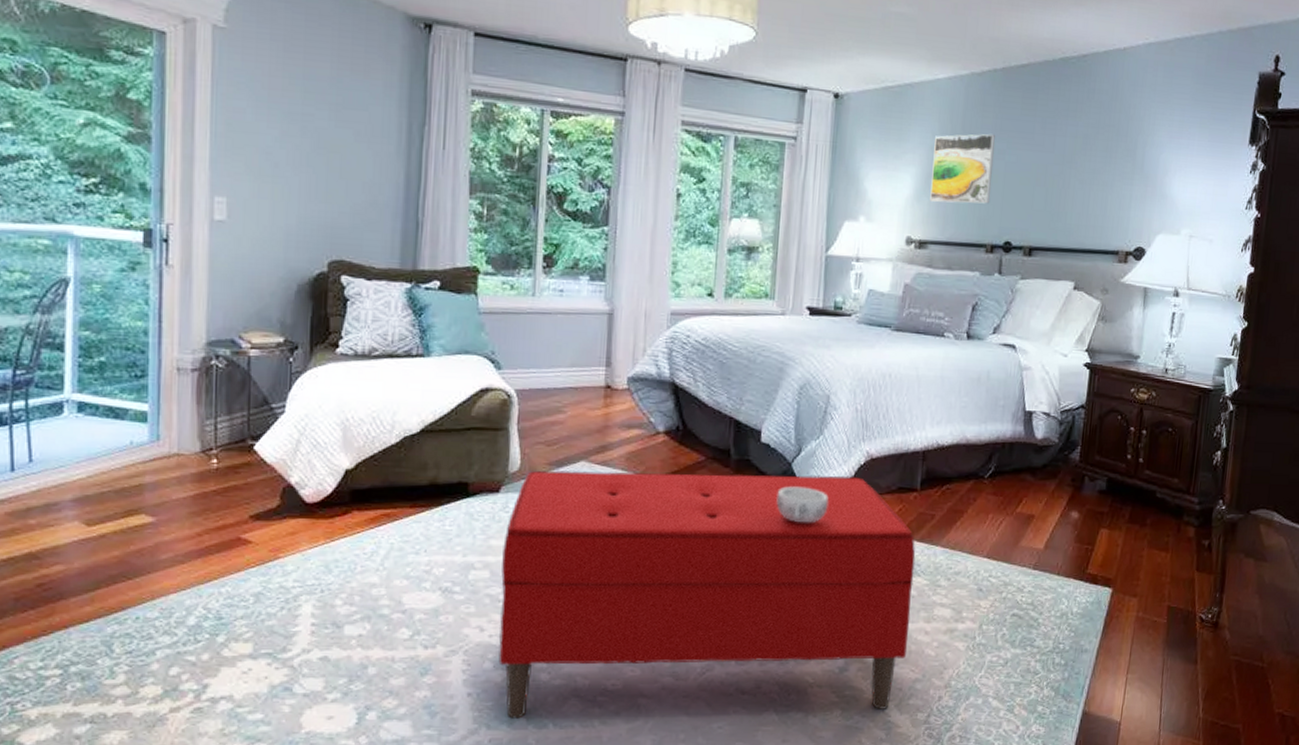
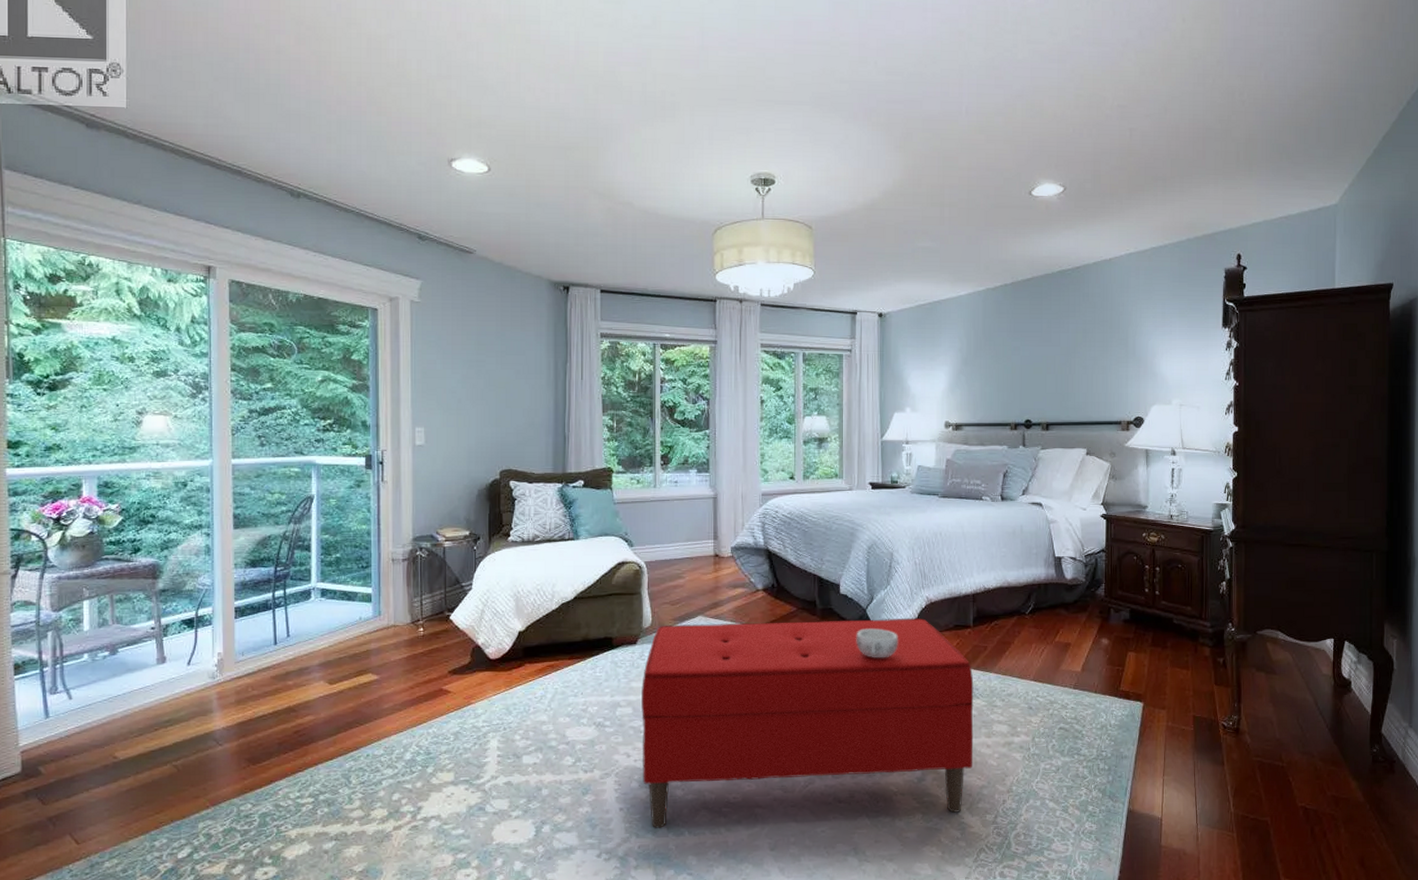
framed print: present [930,133,995,204] -> none [962,335,1011,392]

